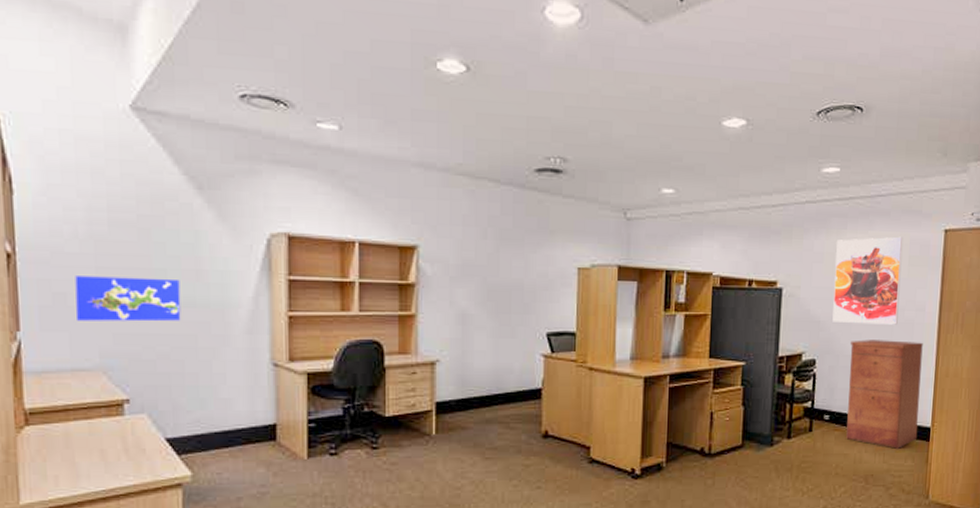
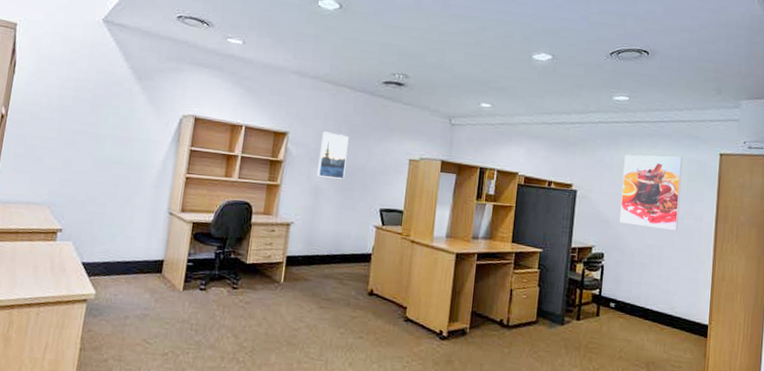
world map: present [75,276,181,322] -> none [38,134,114,174]
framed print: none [462,241,498,300] -> present [317,131,349,179]
filing cabinet: present [846,340,923,449] -> none [630,240,701,341]

